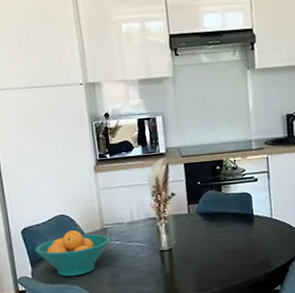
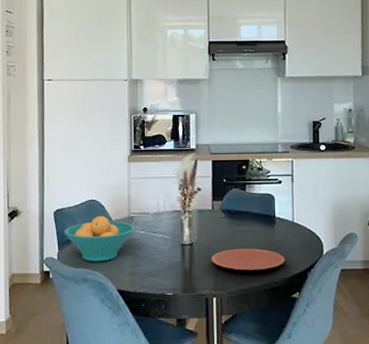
plate: none [192,247,266,270] -> present [212,248,285,270]

